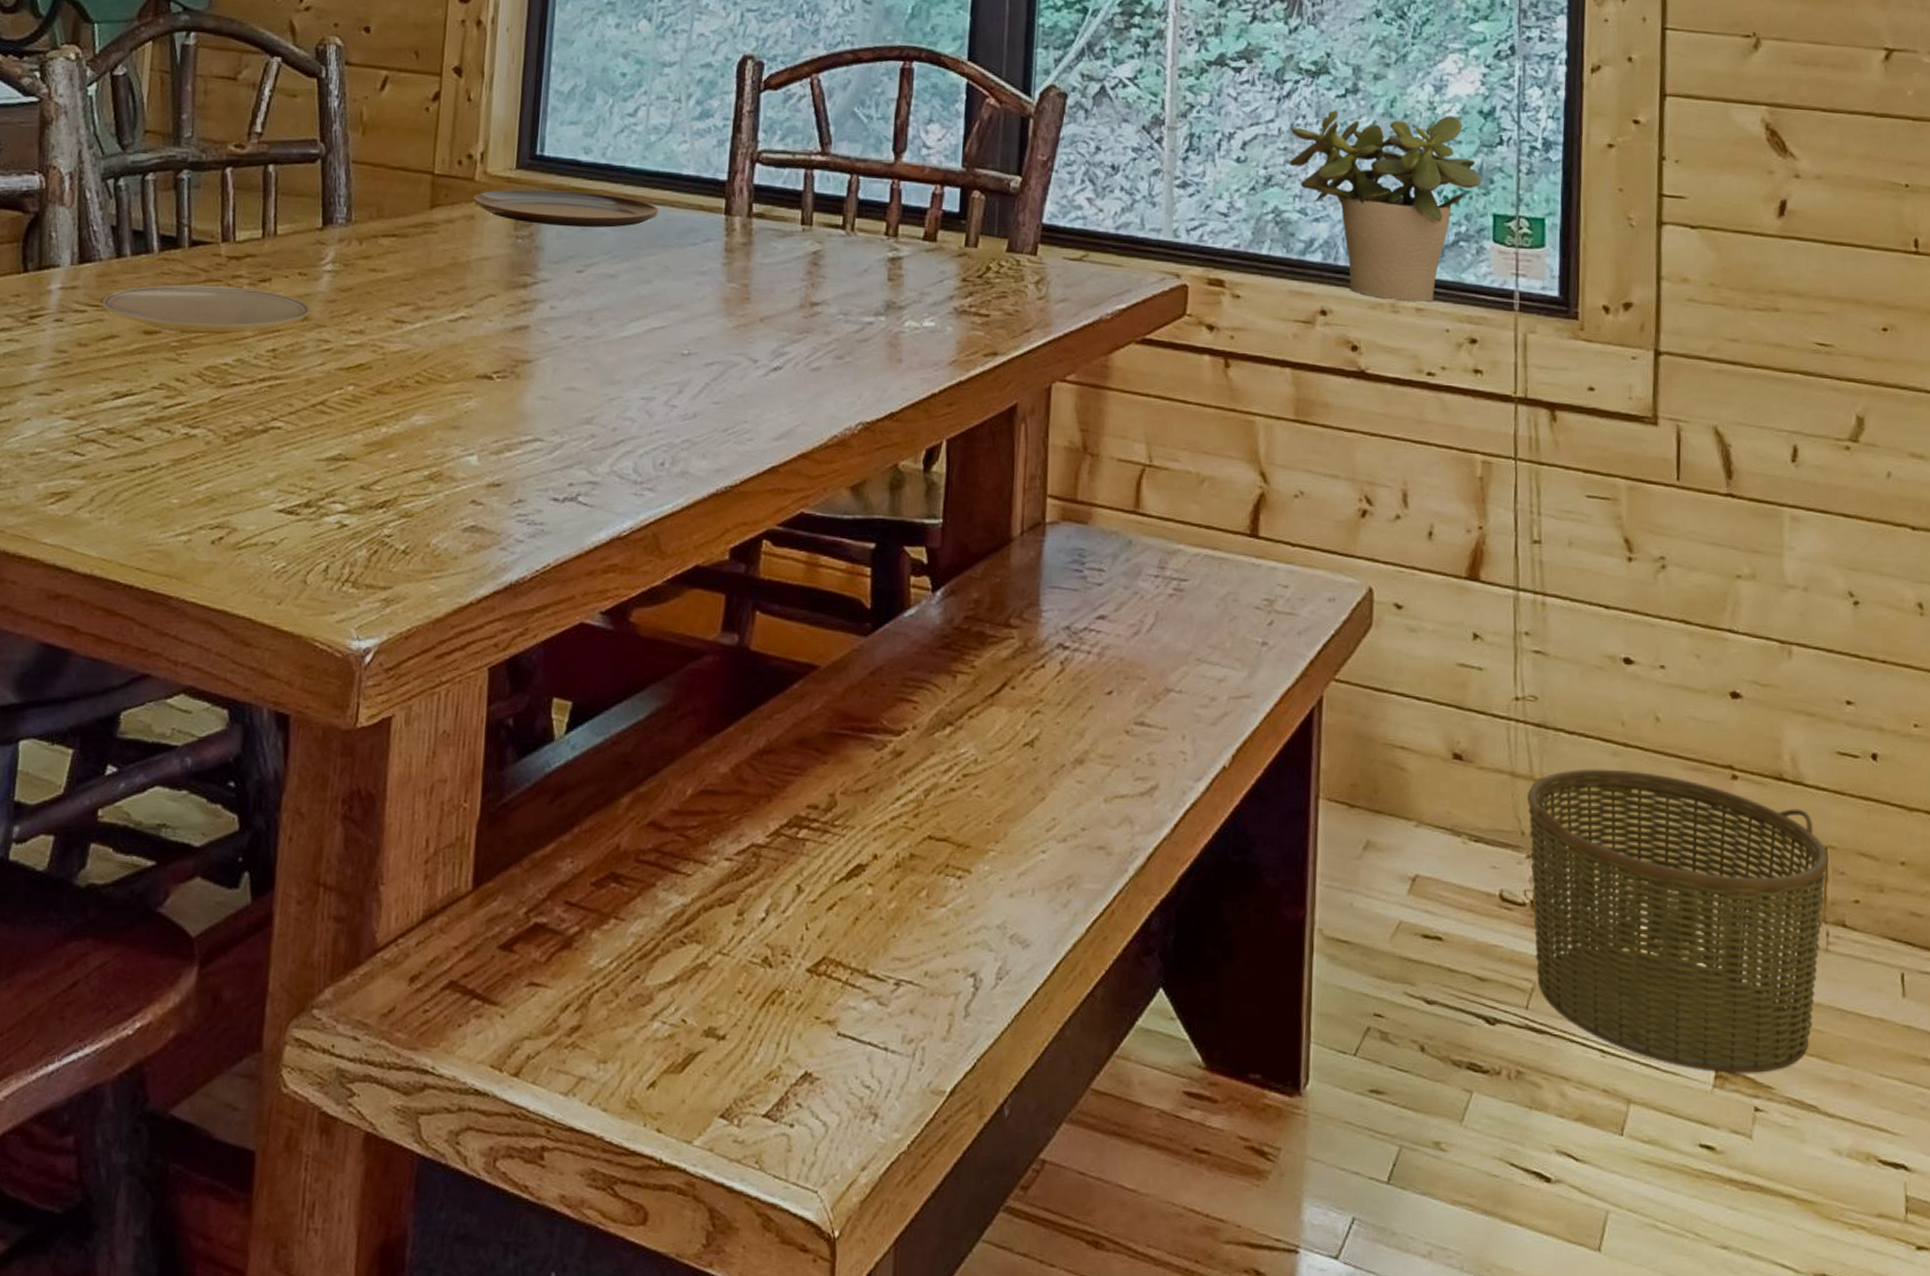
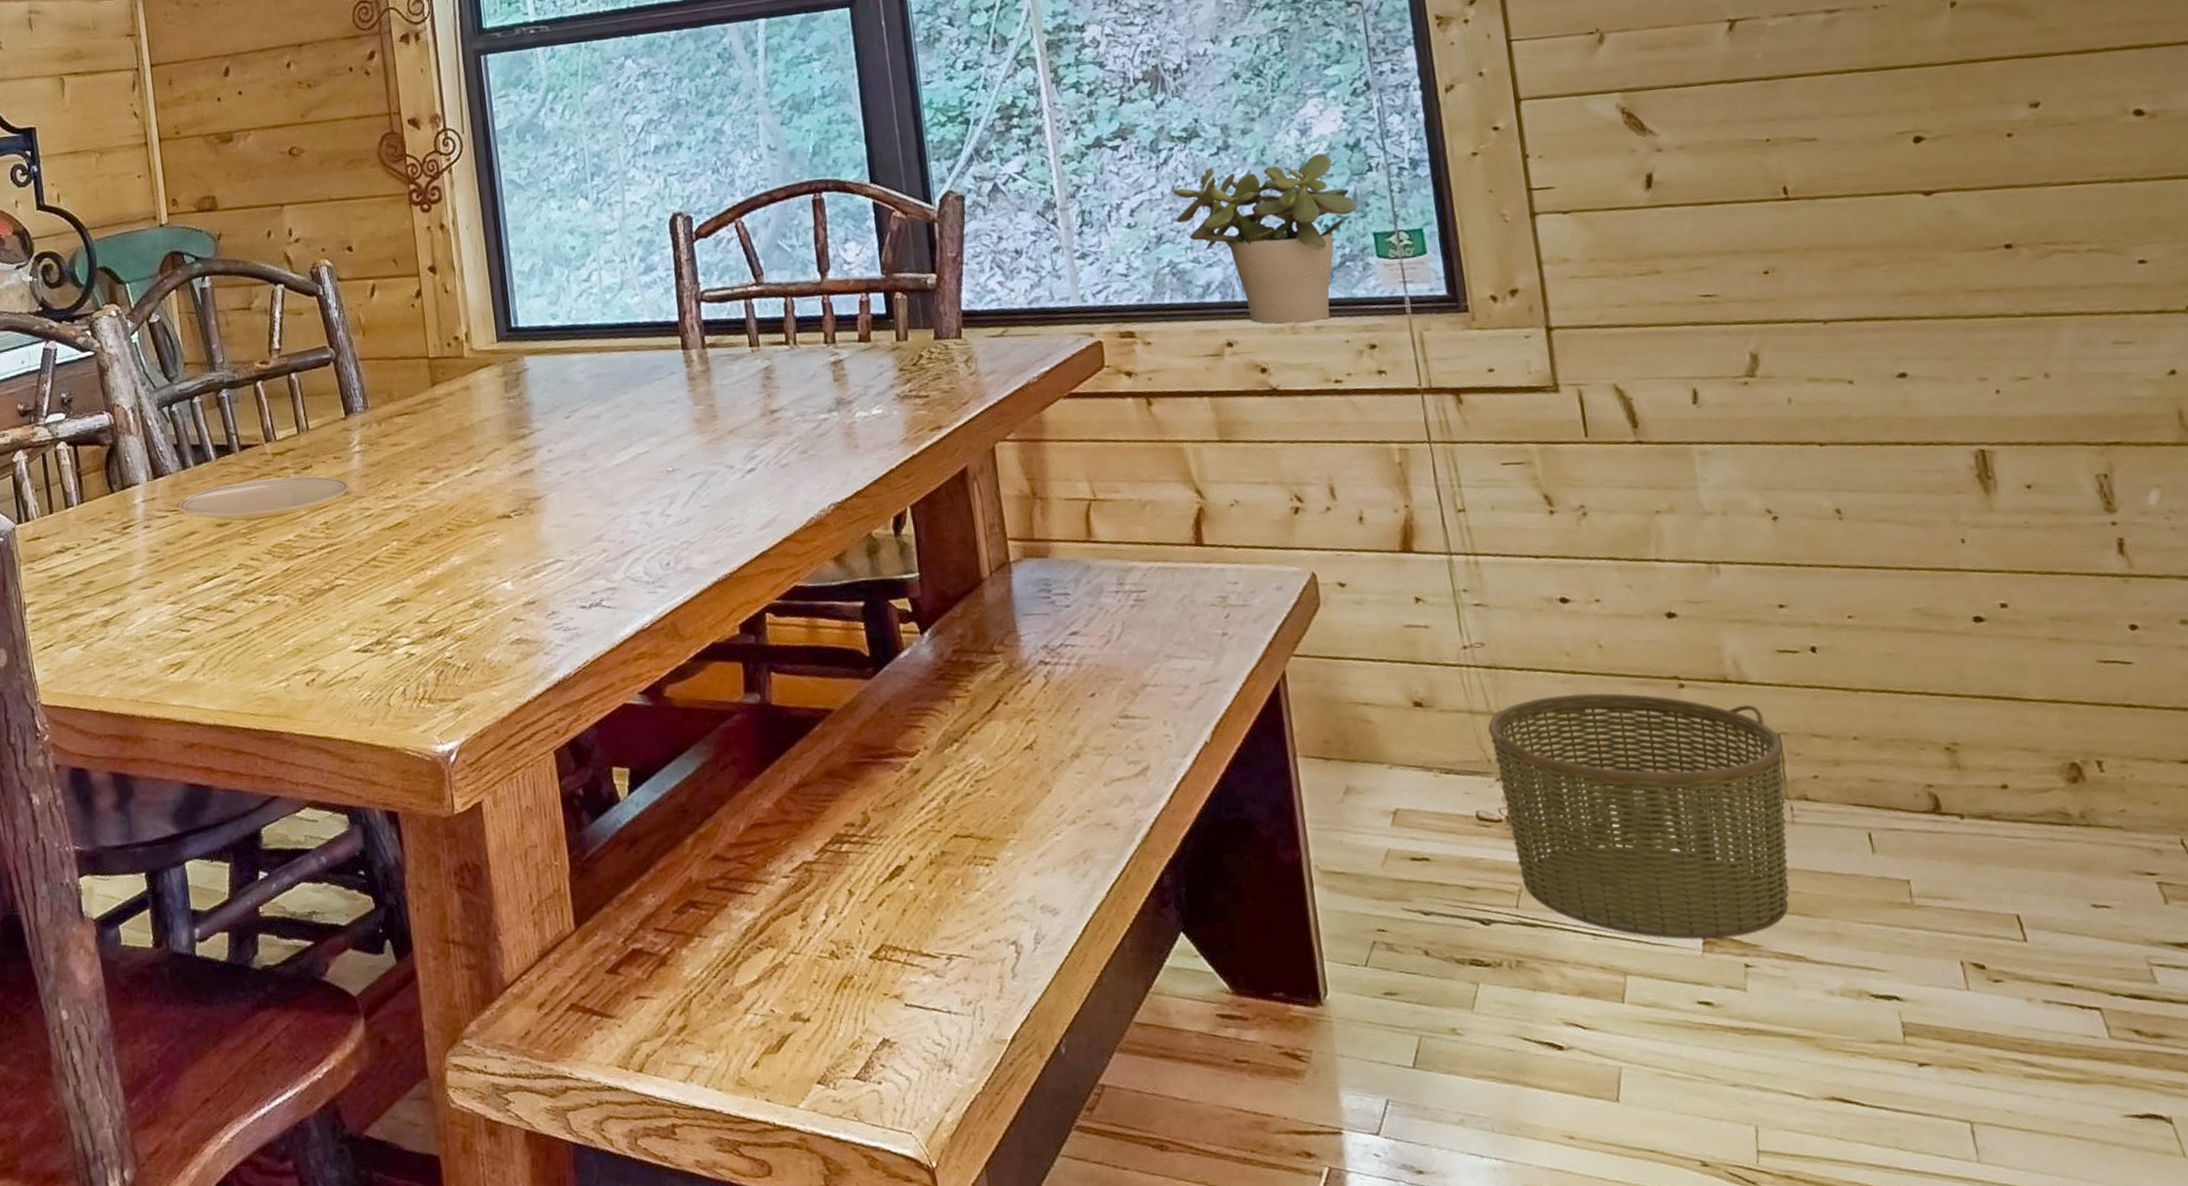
plate: present [473,189,659,228] -> none [466,349,625,385]

